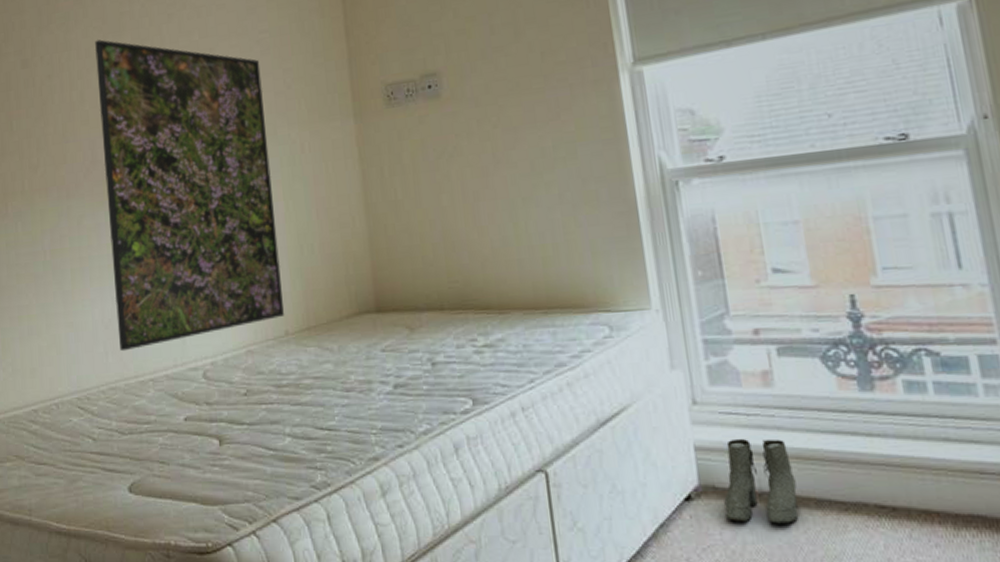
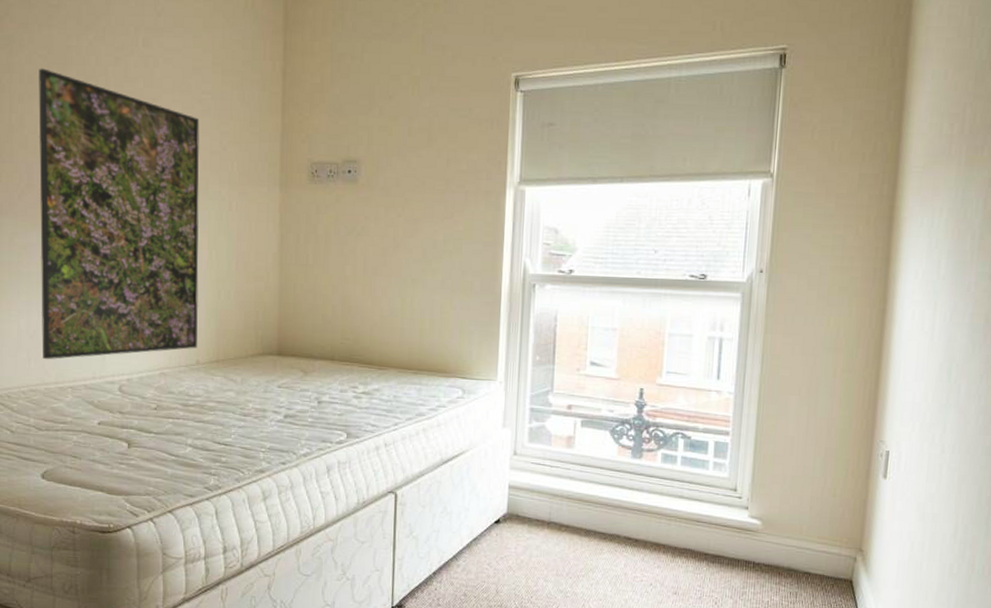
boots: present [724,438,799,524] -> none [522,482,575,545]

